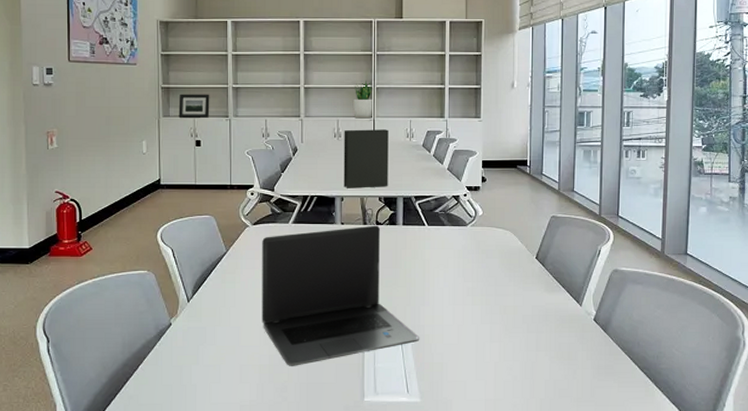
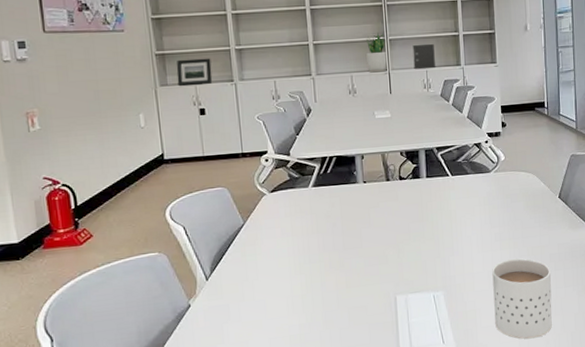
laptop computer: present [262,225,420,366] -> none [281,180,452,333]
binder: present [343,129,389,188] -> none [359,82,409,146]
binder: none [398,94,419,118] -> present [412,43,435,69]
mug: none [462,316,523,400] -> present [492,258,552,339]

